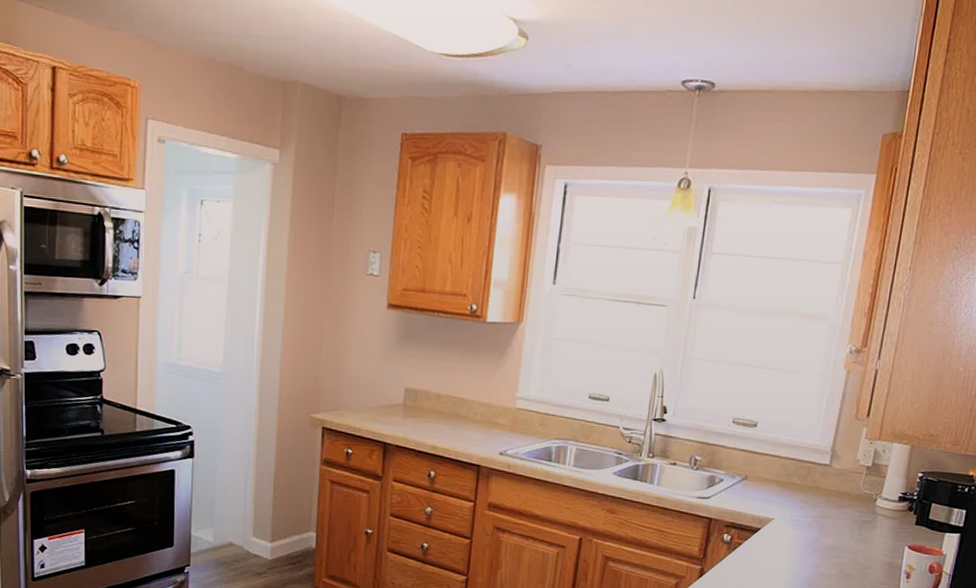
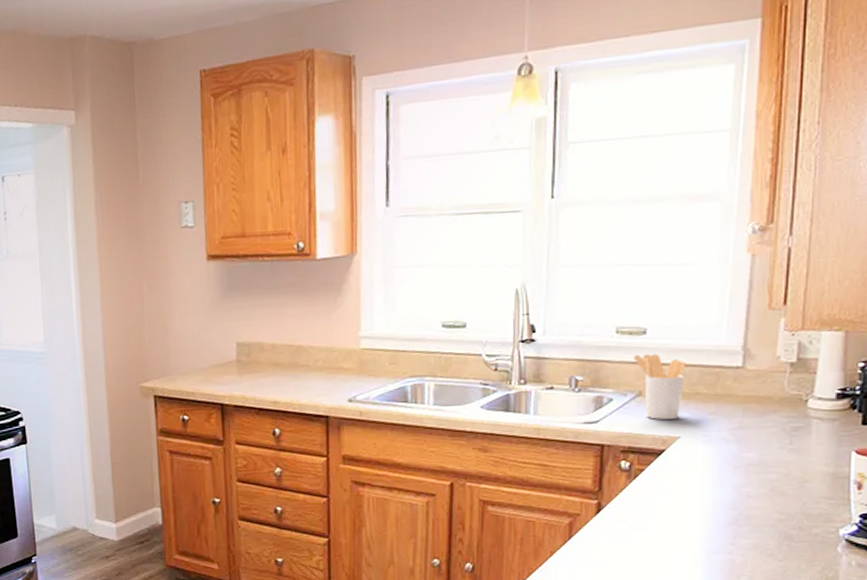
utensil holder: none [745,443,785,503] -> present [634,353,686,420]

